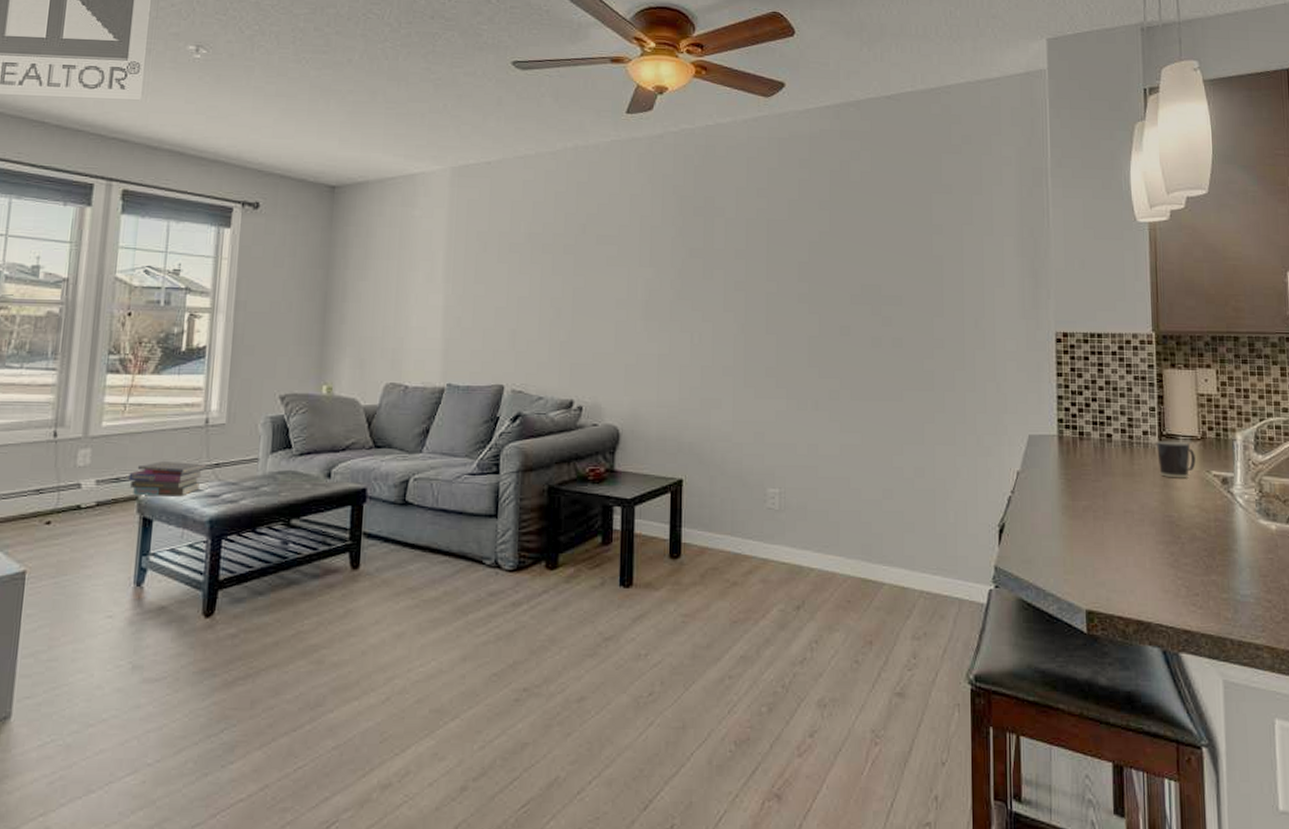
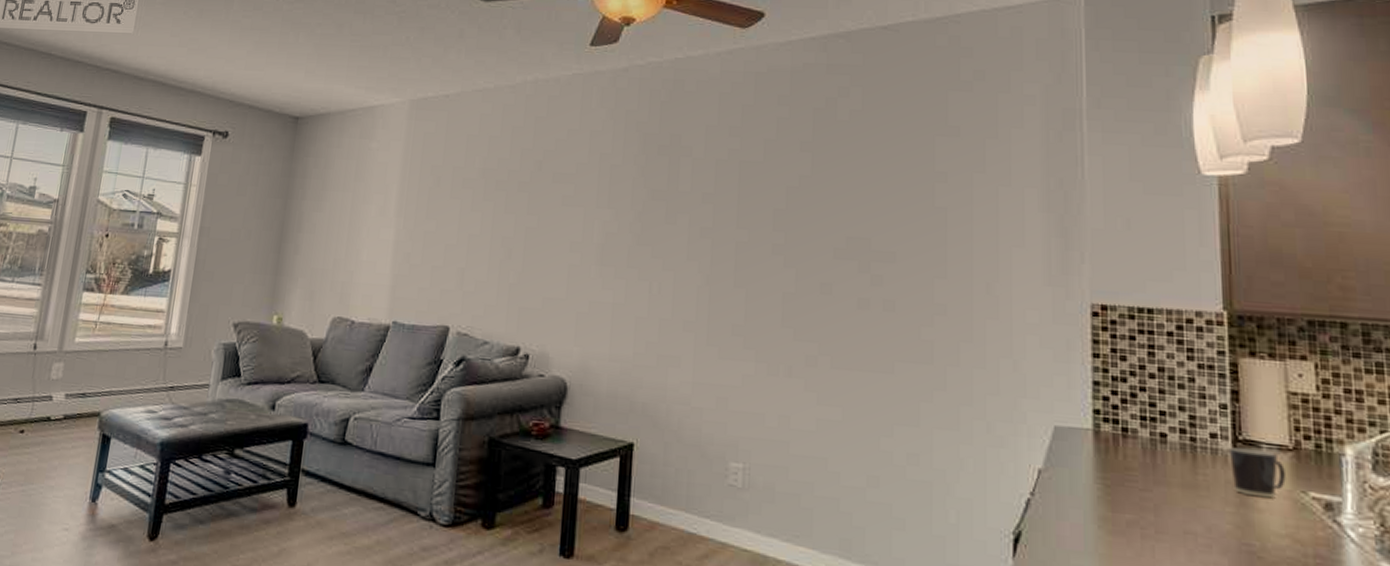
books: present [128,461,207,497] -> none [93,380,163,417]

